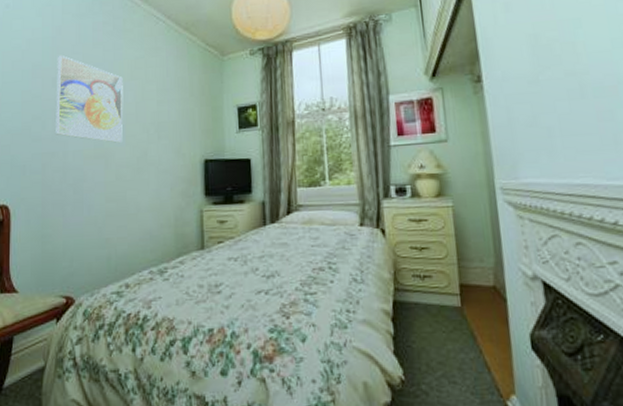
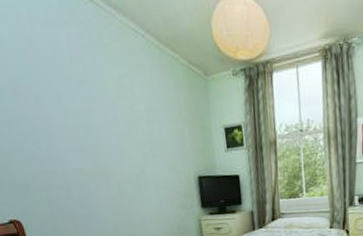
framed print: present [54,54,123,143] -> none [34,69,119,162]

